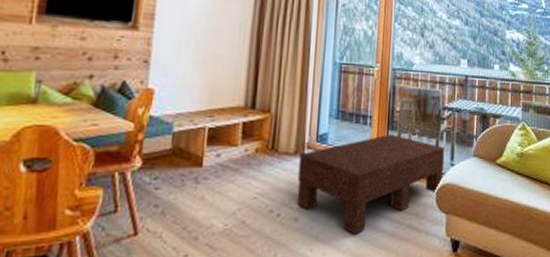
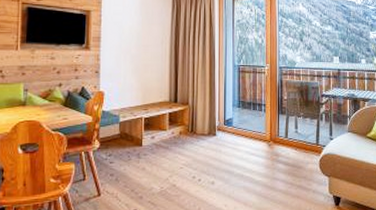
coffee table: present [298,133,445,234] -> none [212,117,325,193]

